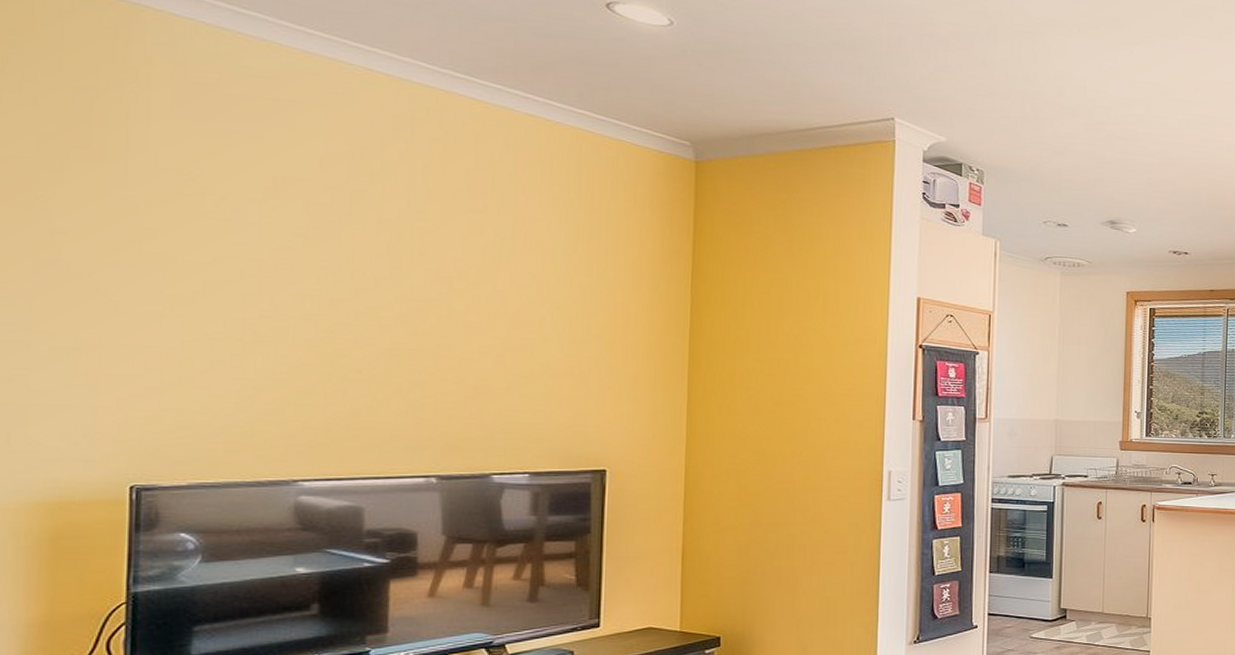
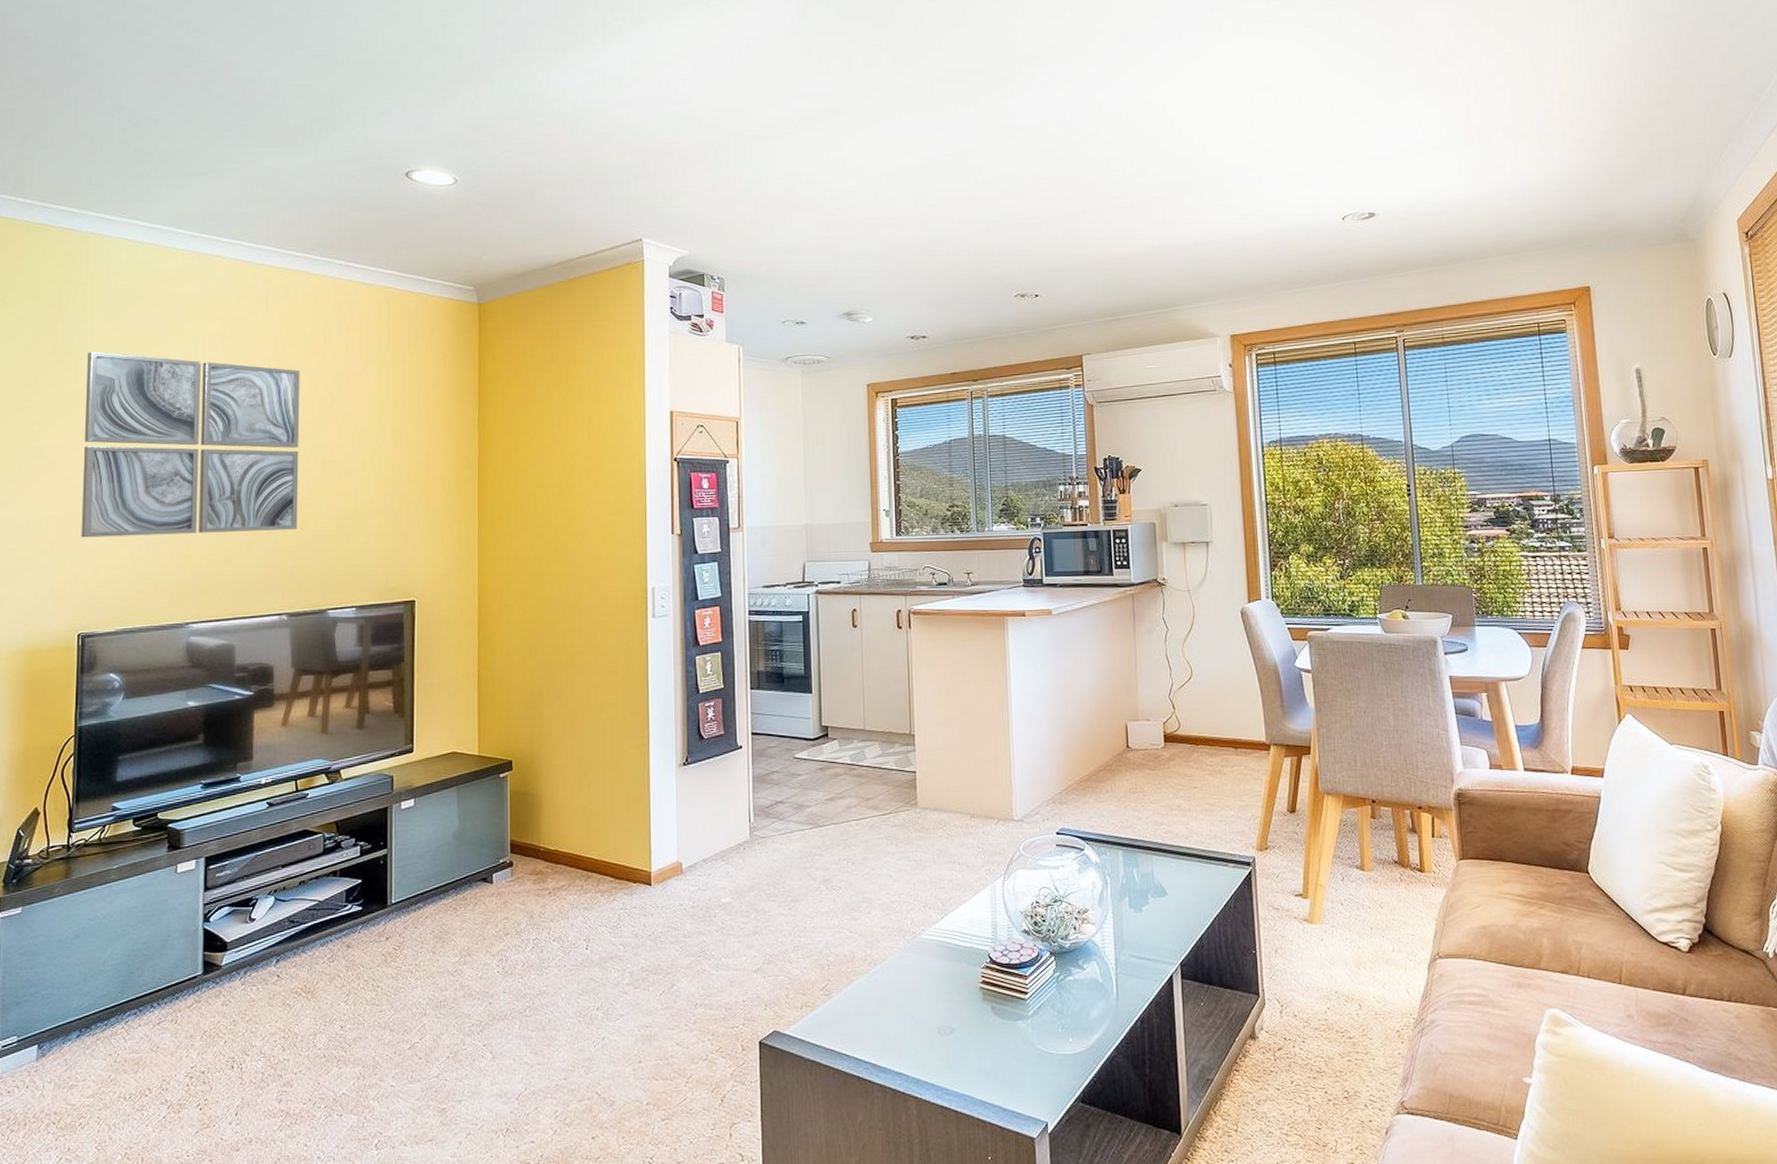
wall art: none [133,152,459,385] -> present [81,351,300,538]

